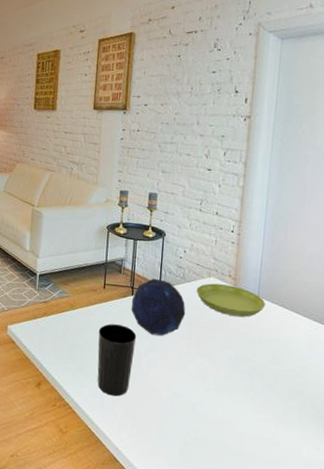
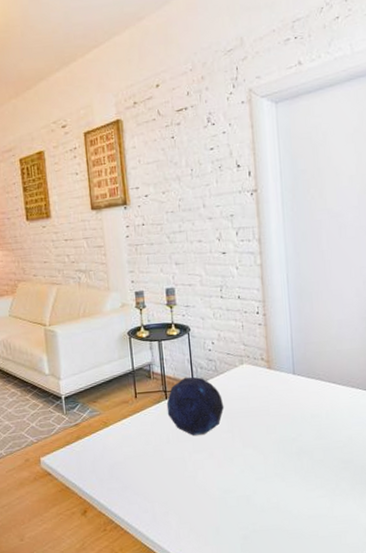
cup: present [97,323,137,397] -> none [137,432,179,507]
saucer: present [196,283,265,317] -> none [231,368,302,400]

